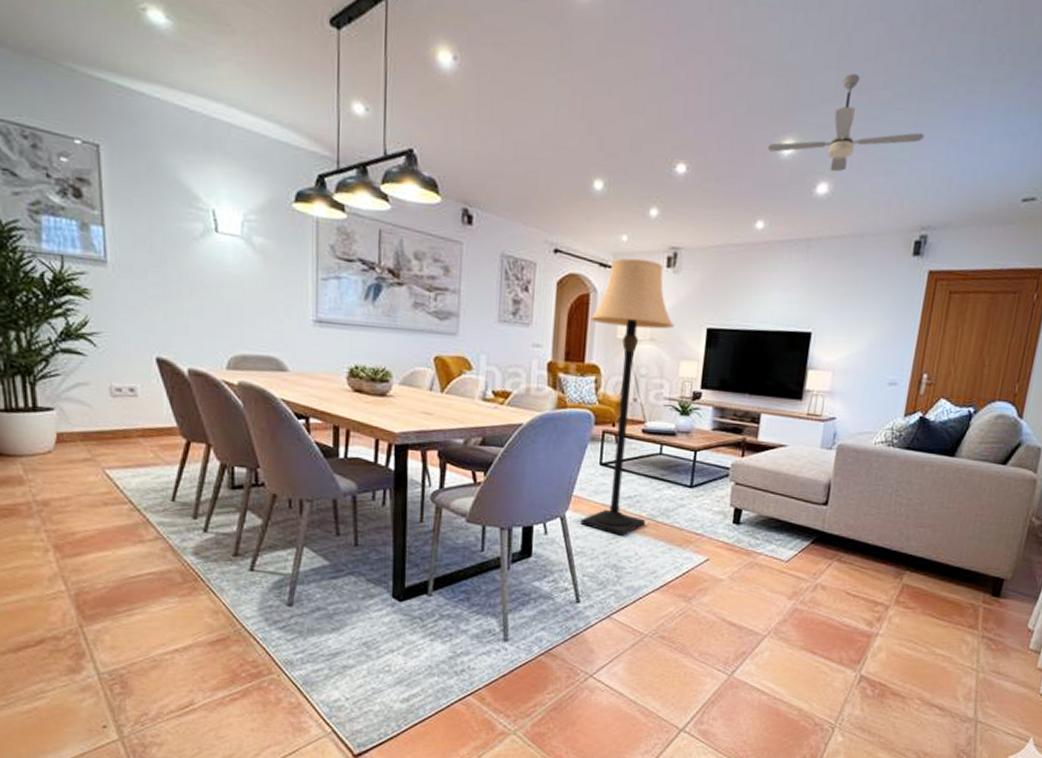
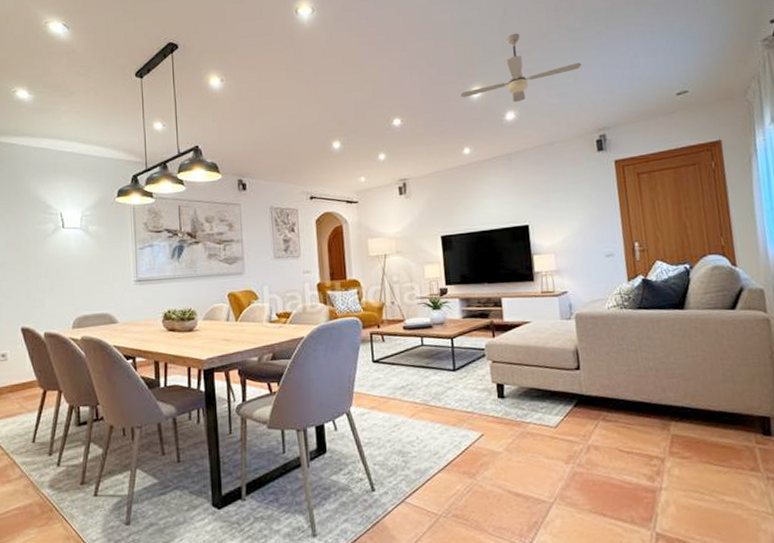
lamp: present [580,258,674,536] -> none [345,192,420,423]

